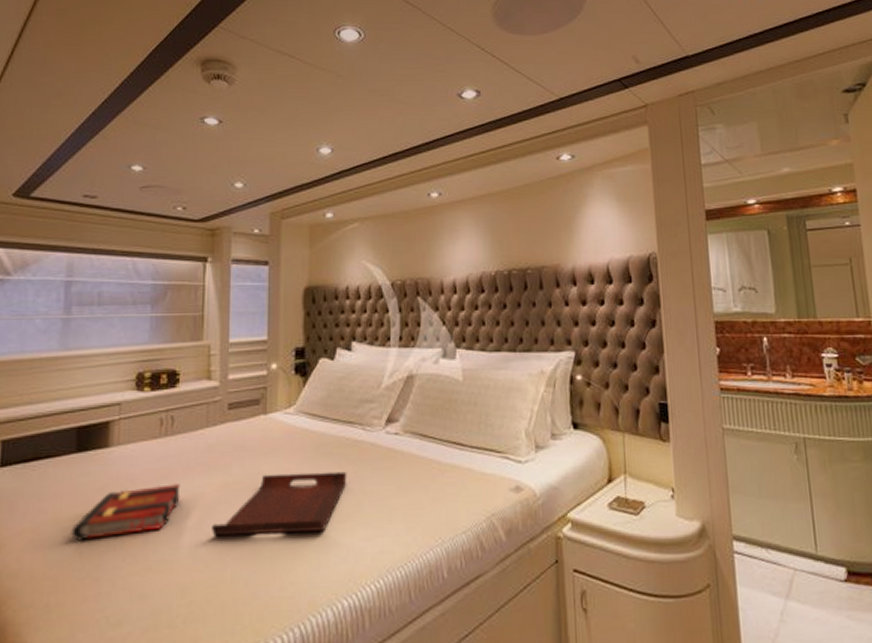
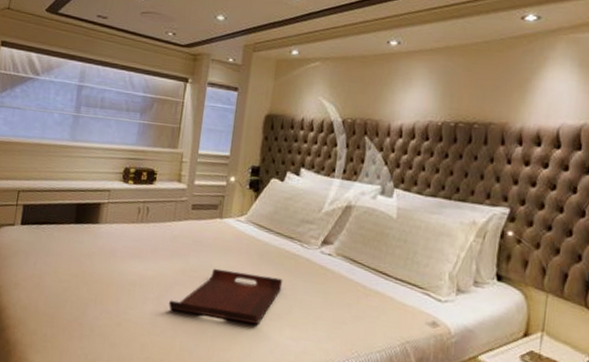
book: present [71,484,181,541] -> none [65,258,149,296]

